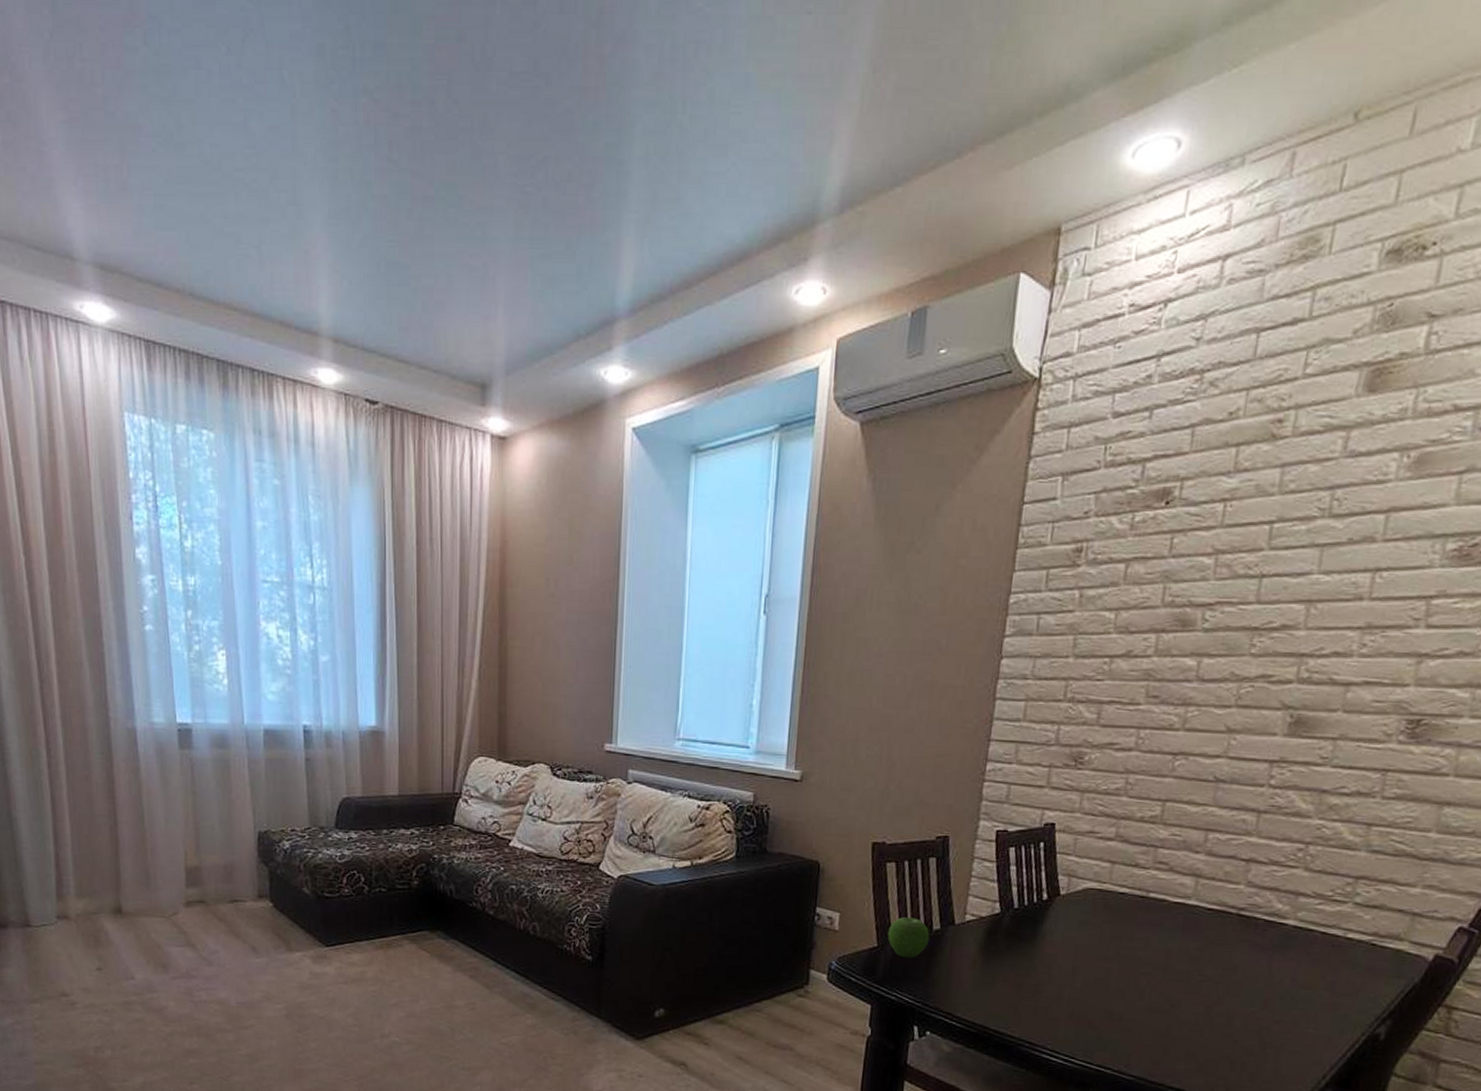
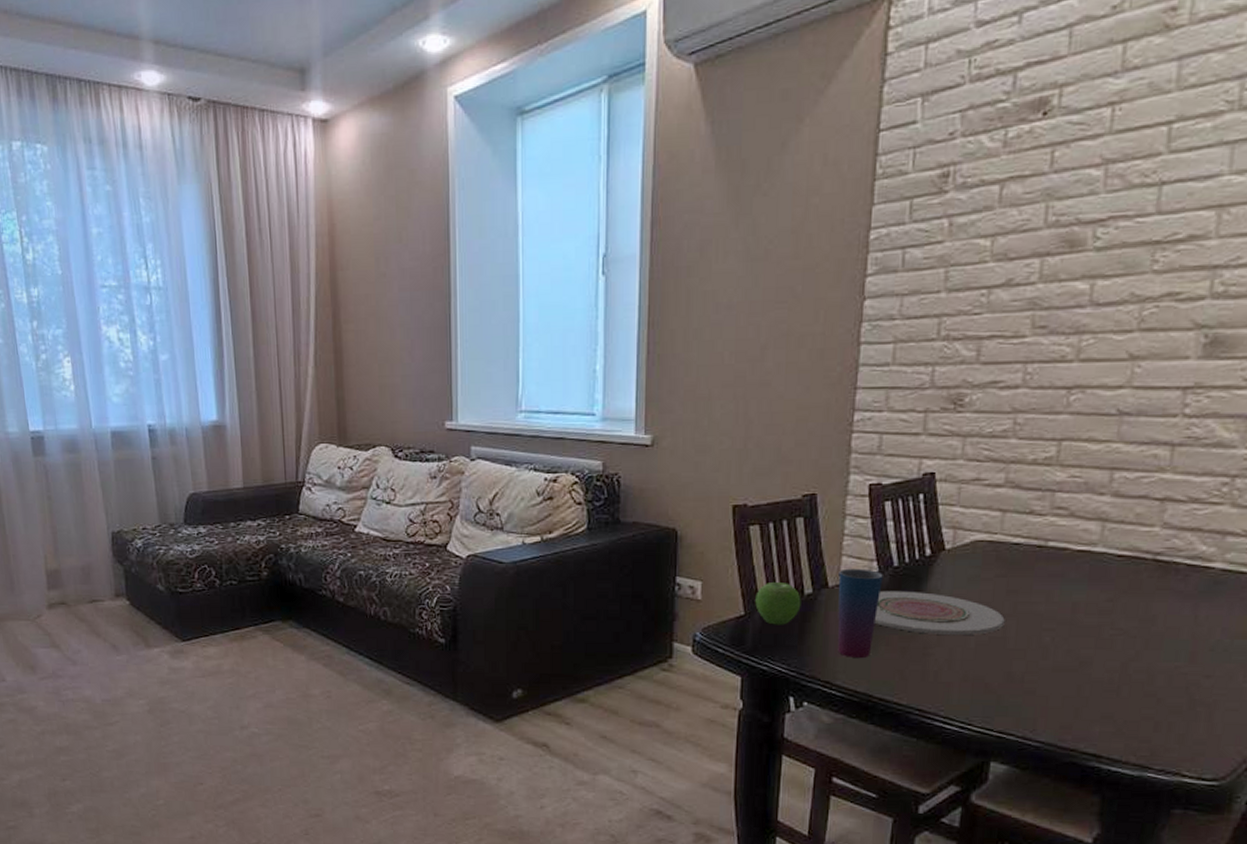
cup: none [960,908,1004,993] -> present [837,568,883,659]
plate: none [993,930,1109,976] -> present [874,590,1005,636]

